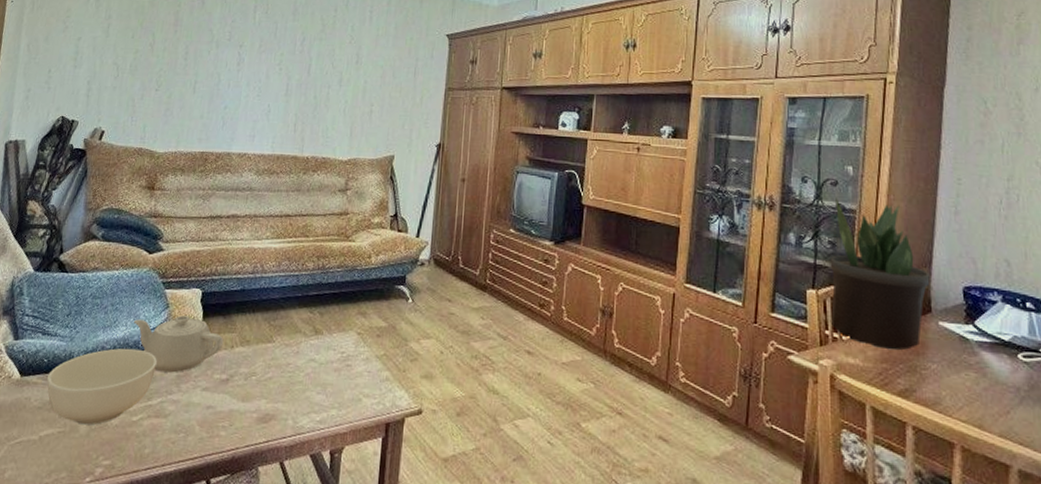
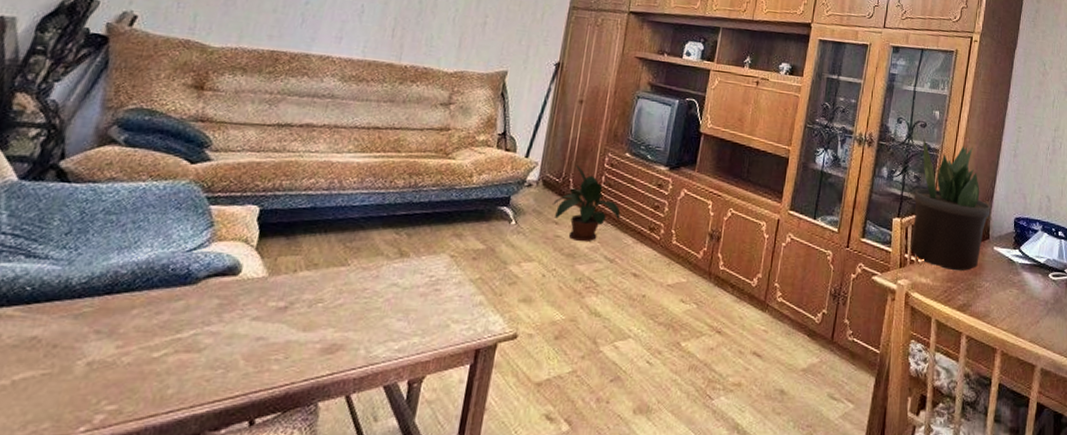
bowl: present [46,348,157,425] -> none [28,272,193,365]
teapot: present [134,315,224,373] -> none [163,235,285,301]
potted plant: none [444,243,510,319] -> present [552,165,621,241]

